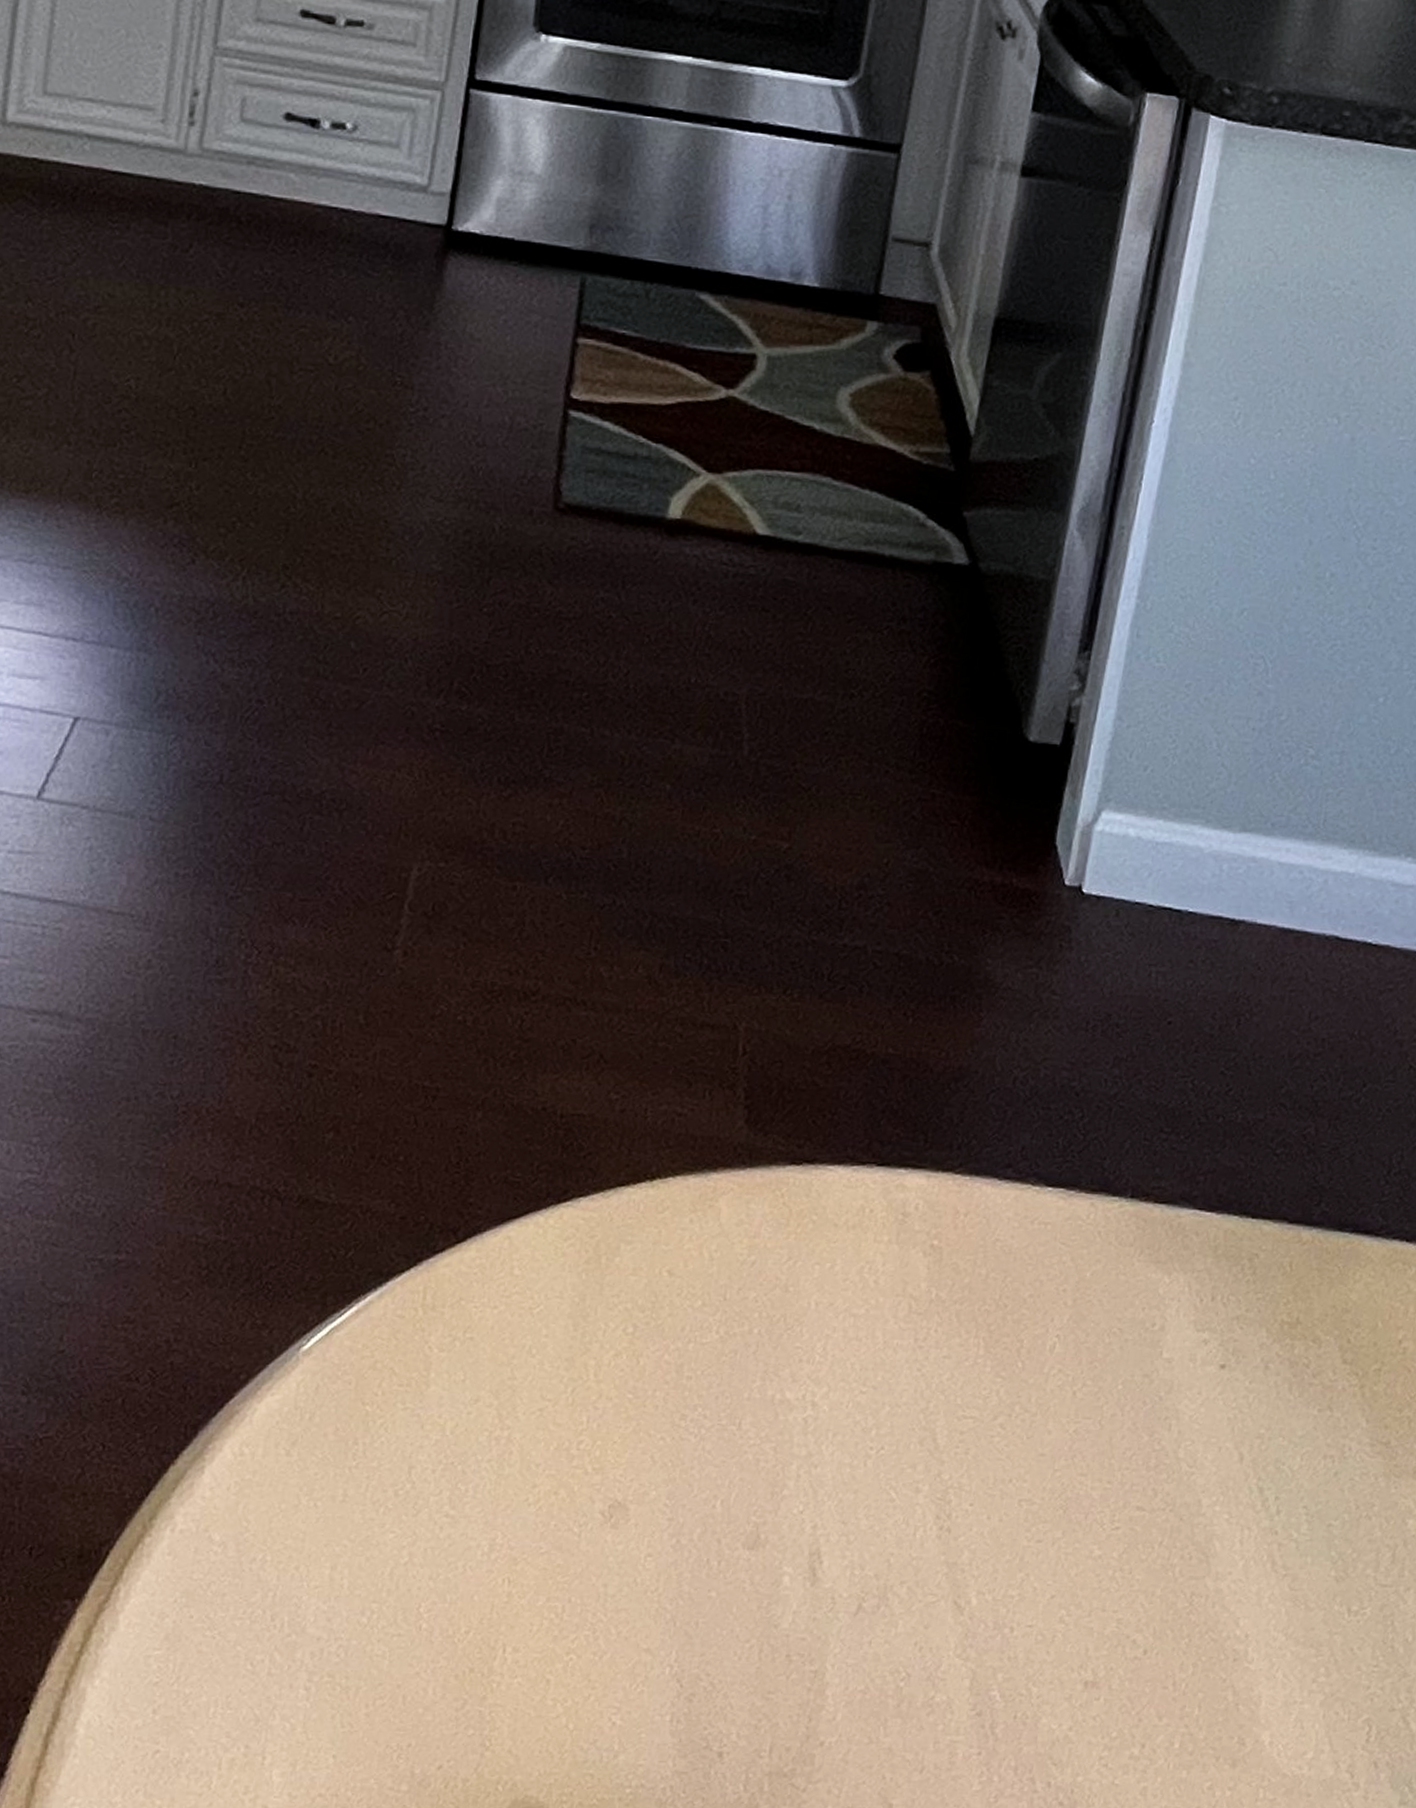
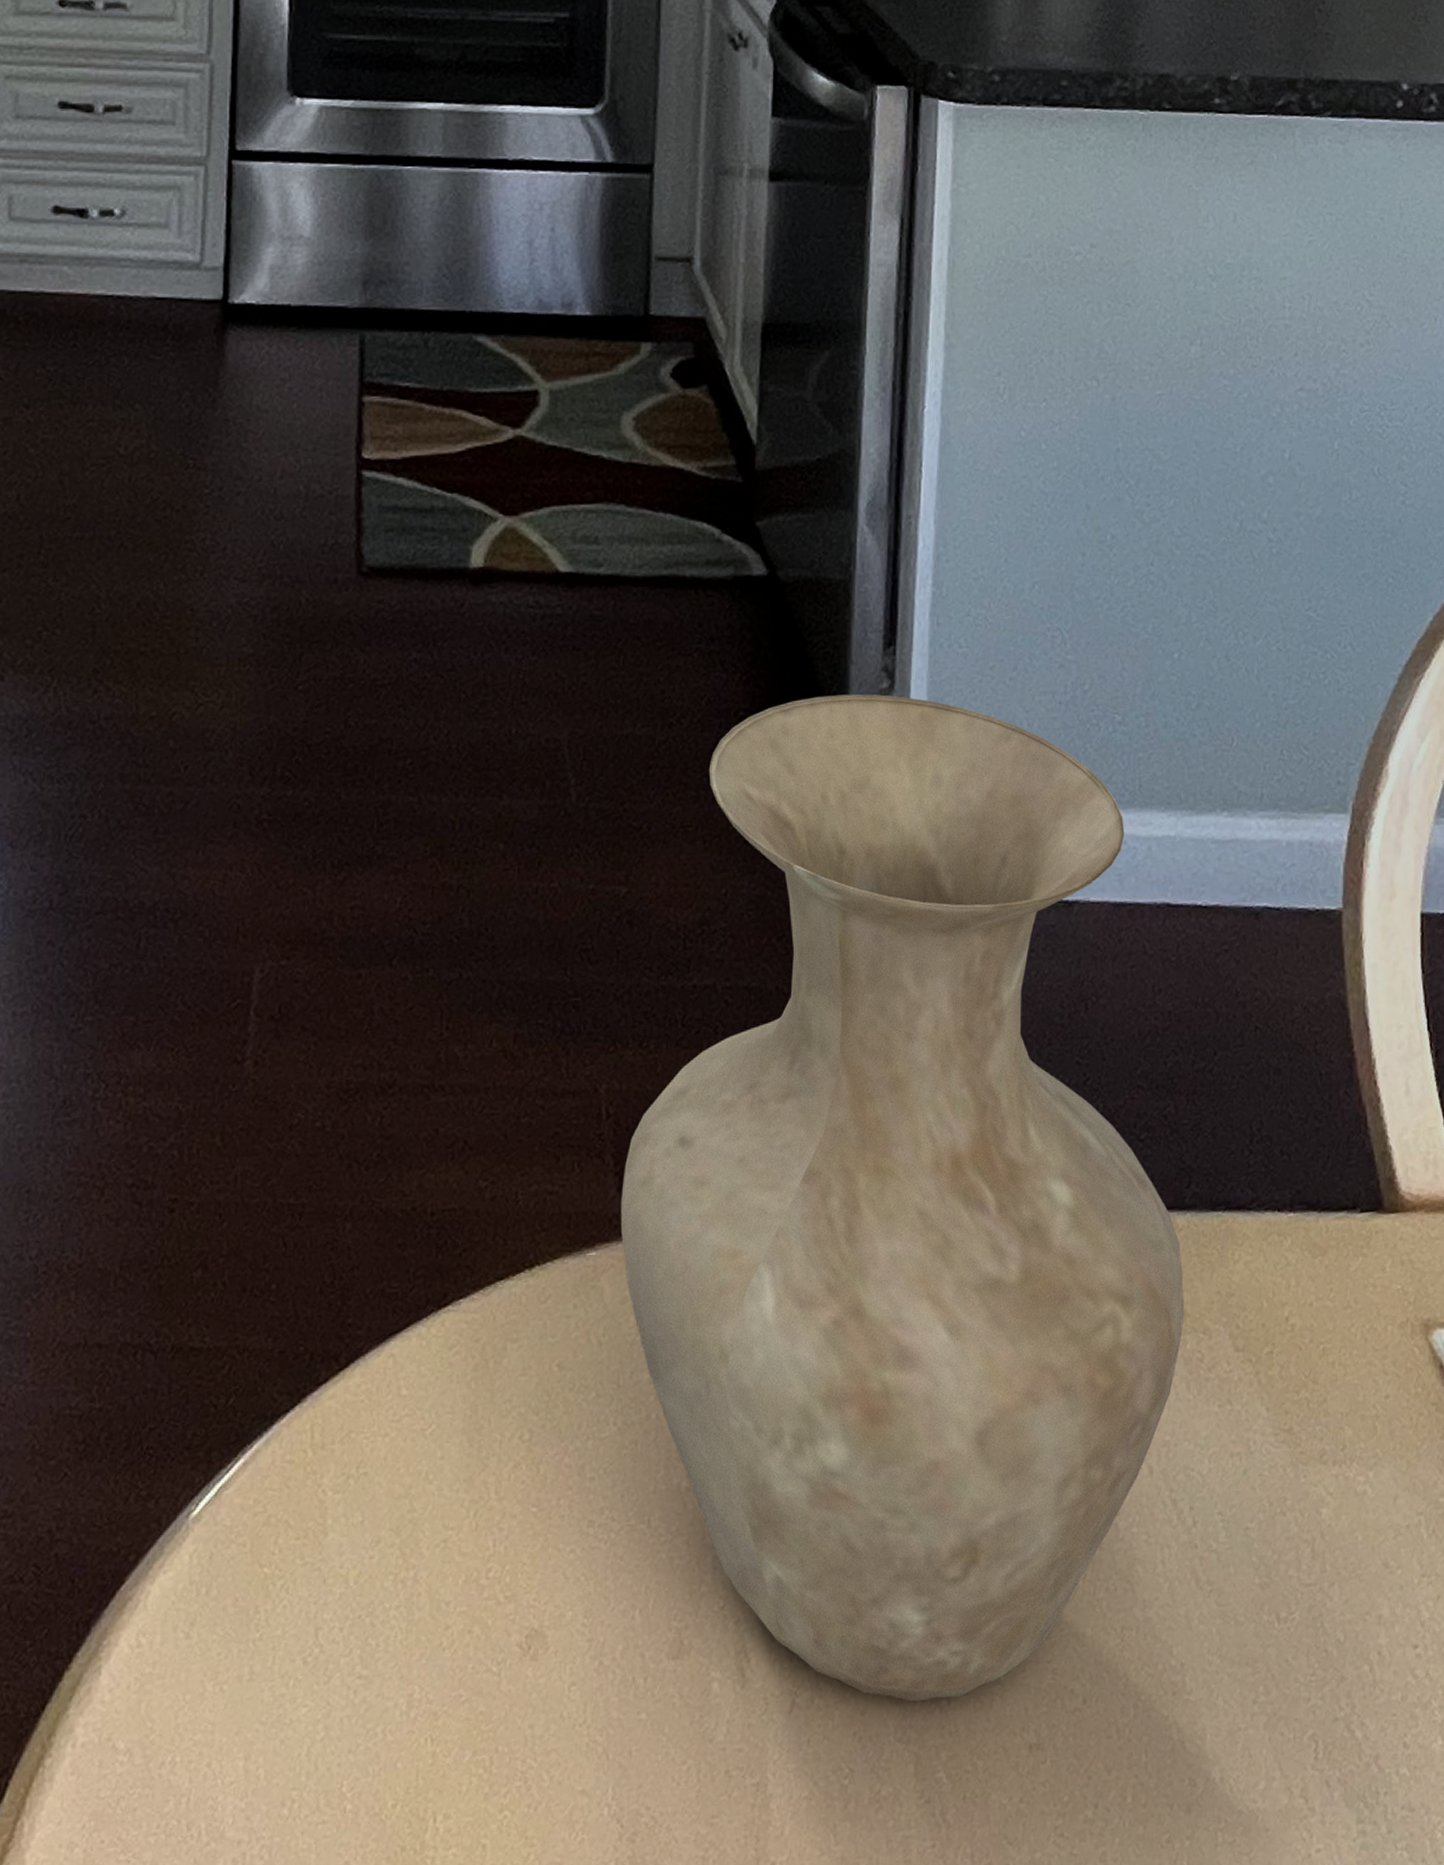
vase: none [743,689,1304,1628] -> present [621,694,1184,1702]

